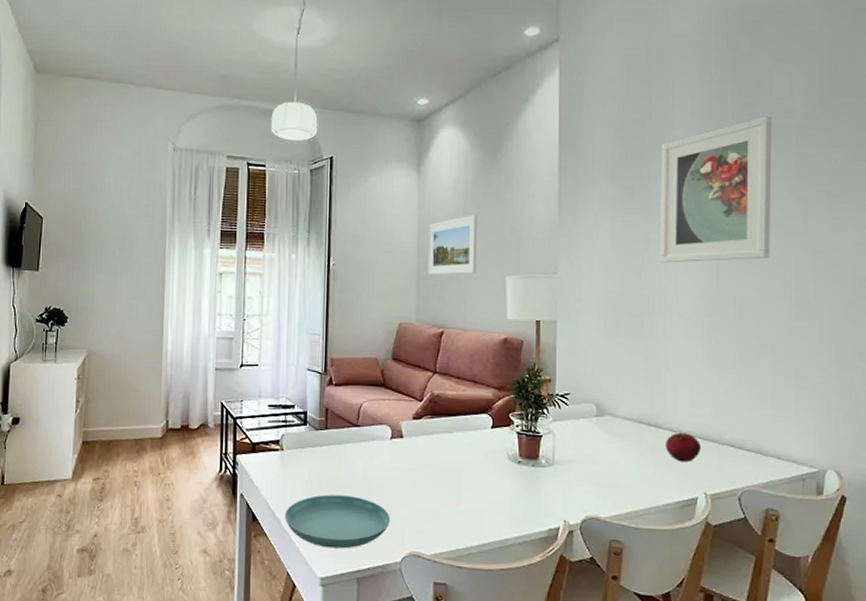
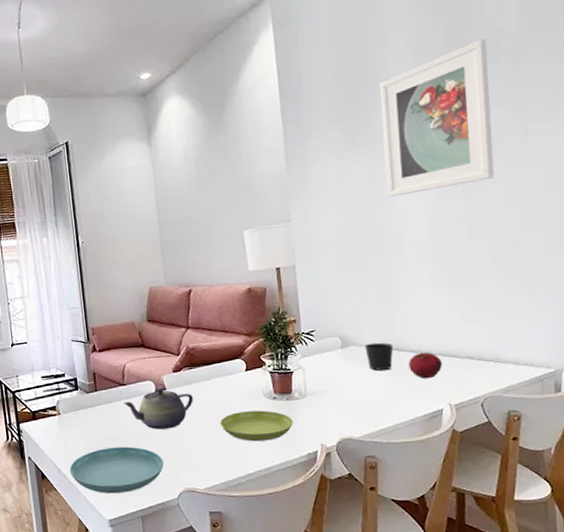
teapot: none [355,433,431,482] -> present [124,387,193,430]
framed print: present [428,214,477,275] -> none [166,177,215,239]
saucer: none [457,473,538,509] -> present [219,410,294,442]
cup: none [621,415,651,448] -> present [365,342,394,371]

